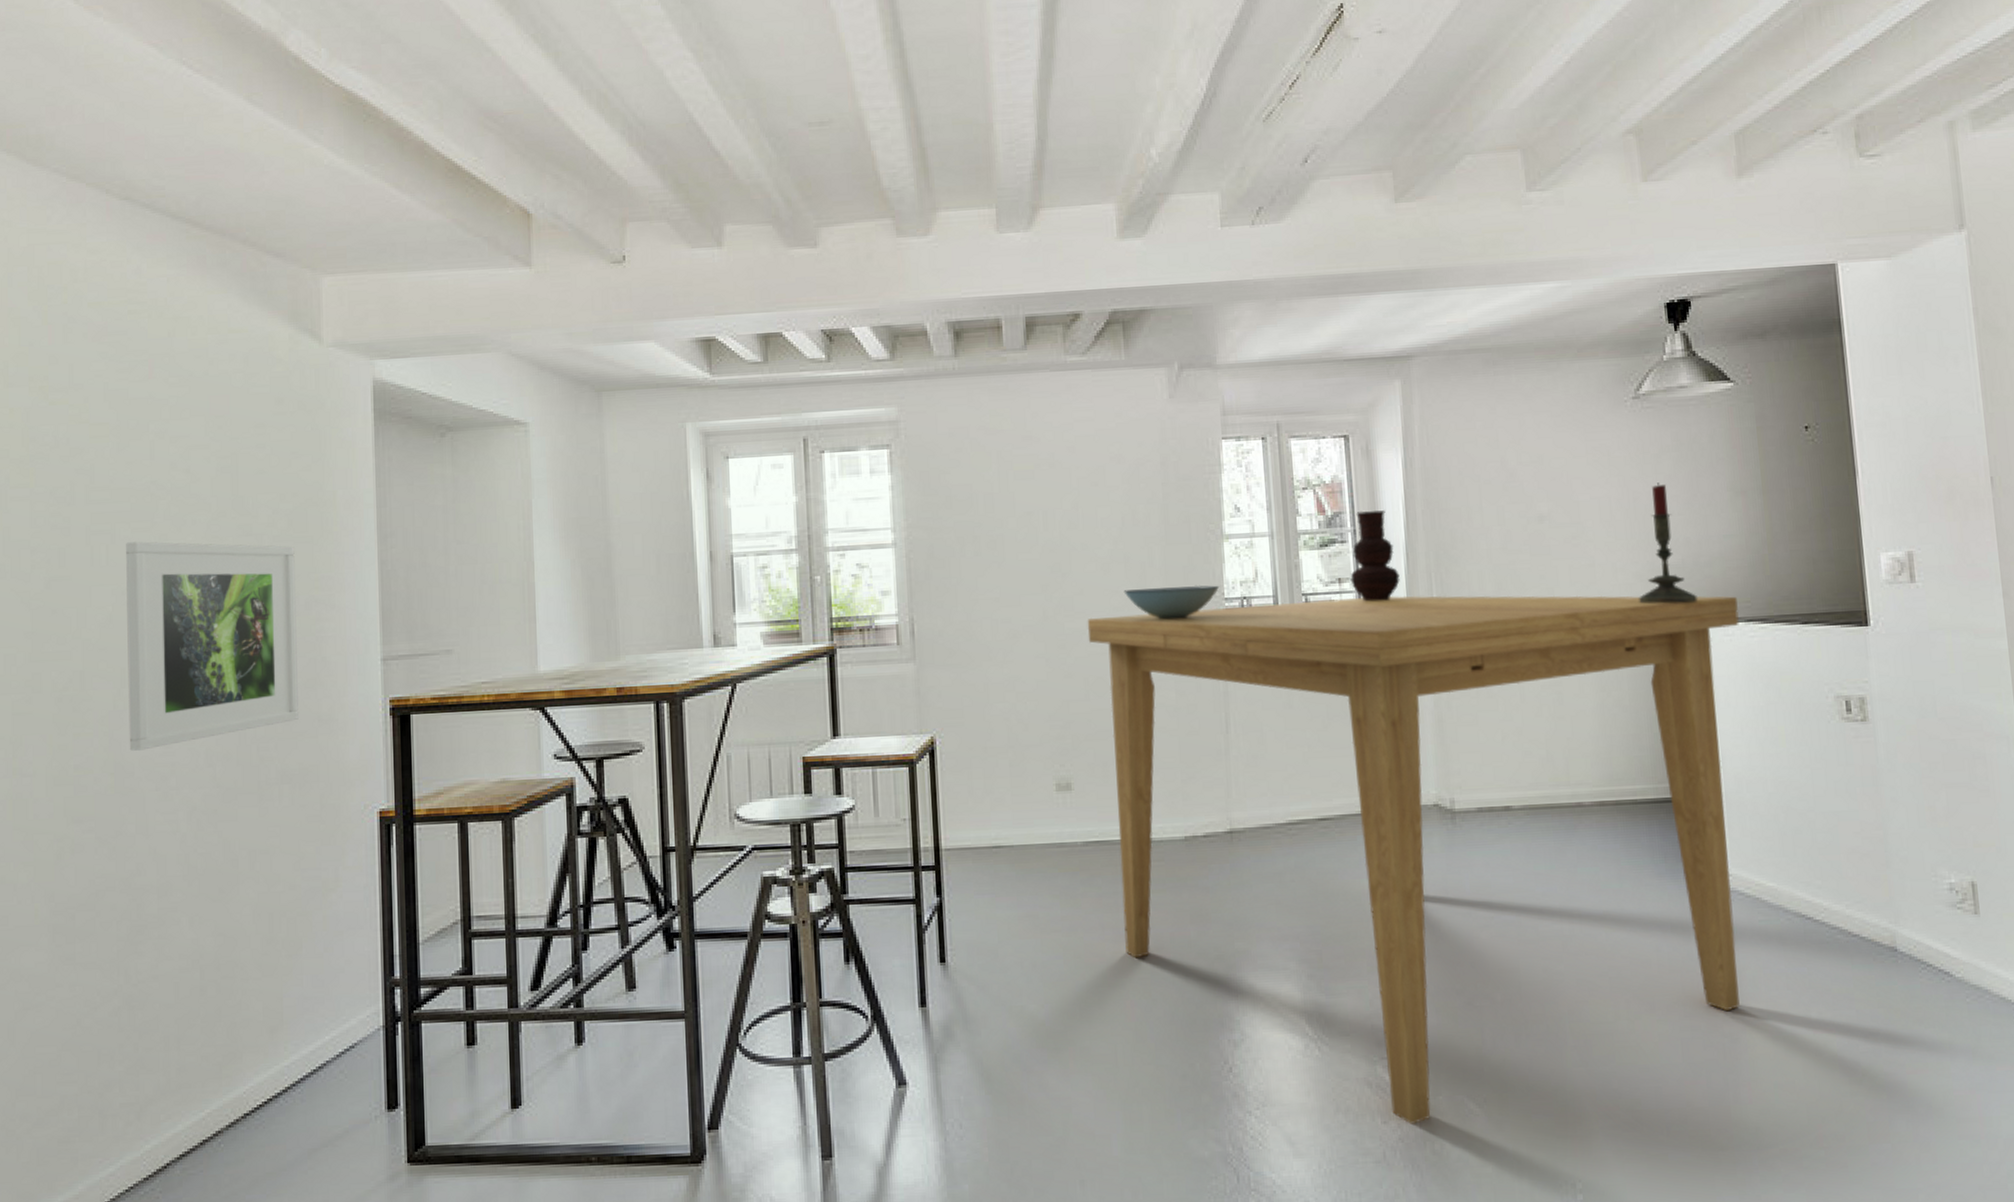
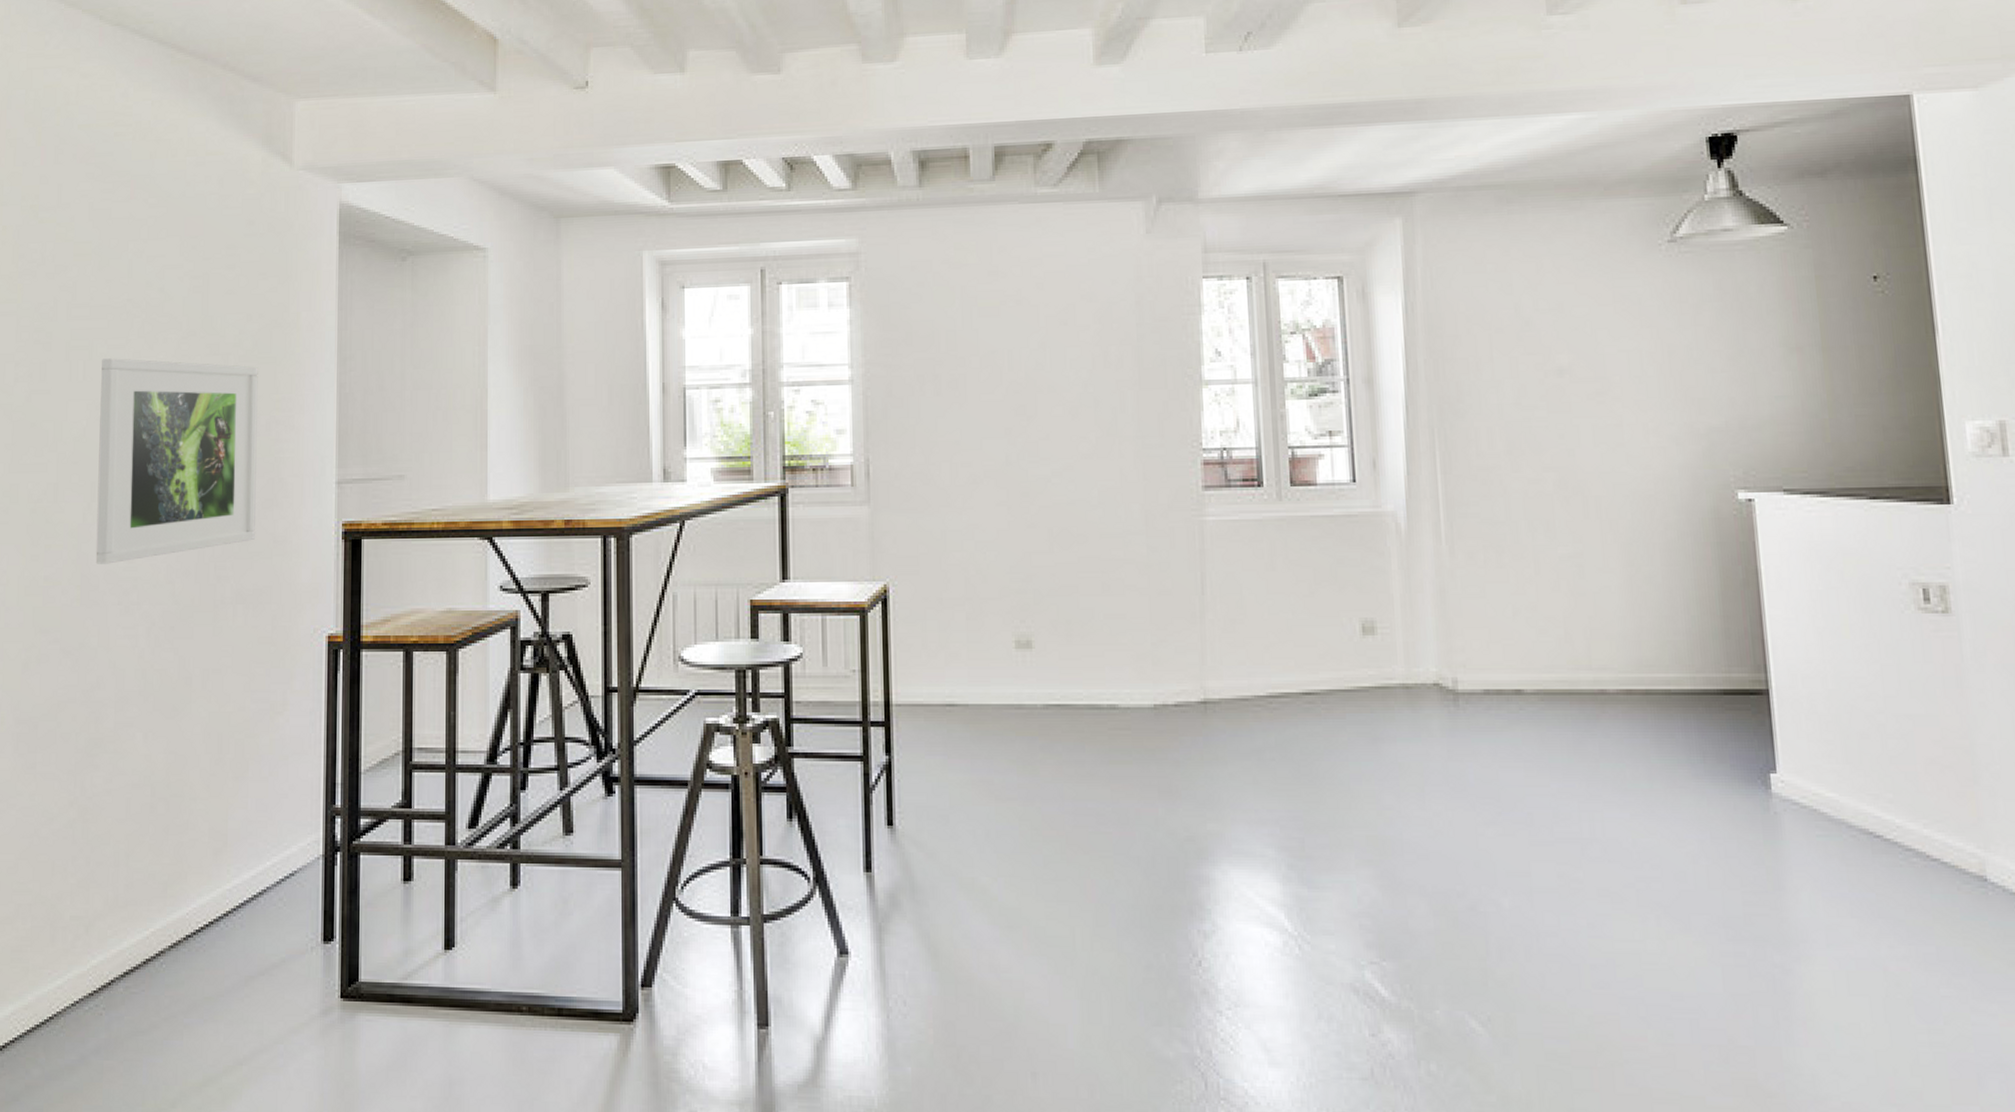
dining table: present [1087,595,1740,1124] -> none [1052,452,1794,1040]
decorative bowl: present [1123,585,1220,620] -> none [1092,433,1198,470]
vase: present [1350,510,1400,602] -> none [1342,358,1398,458]
candle: present [1639,482,1698,604] -> none [1674,335,1744,471]

